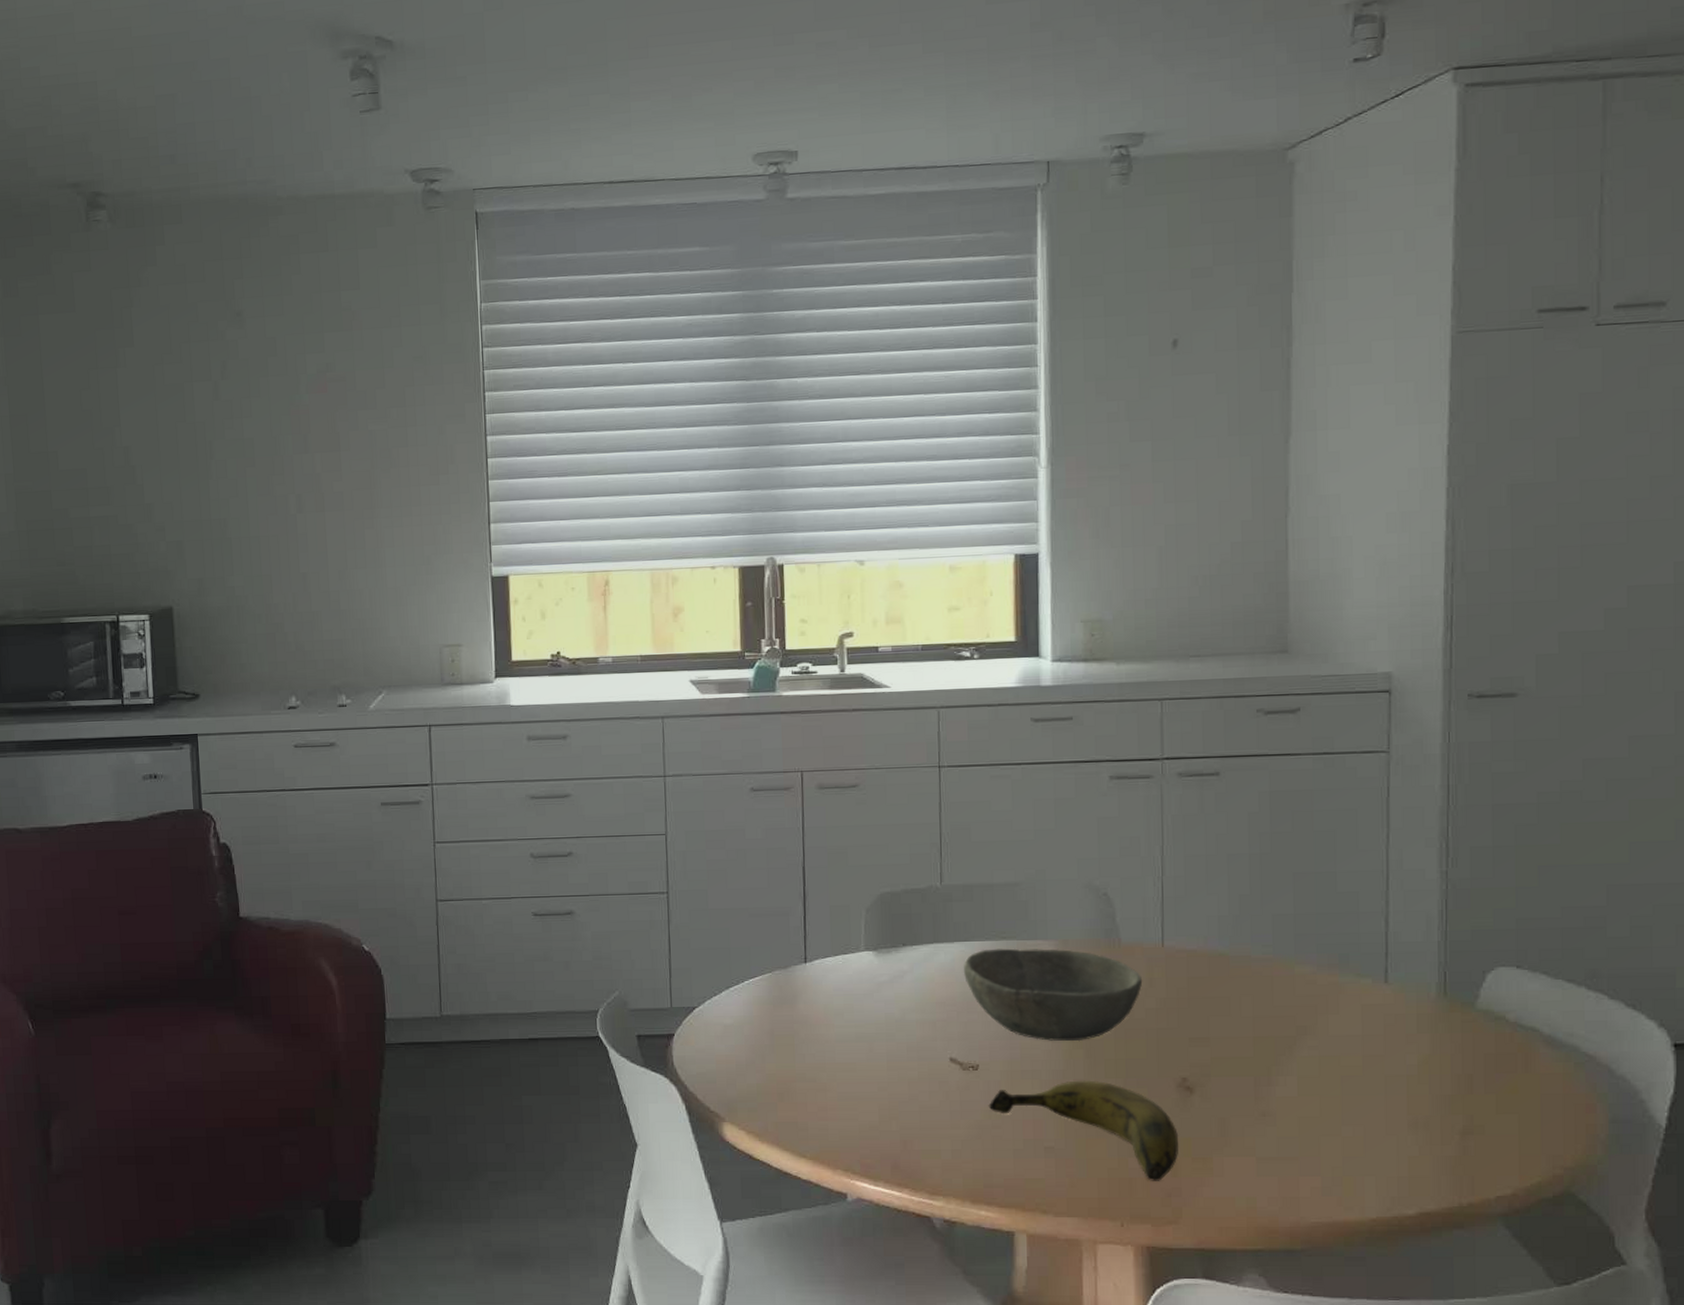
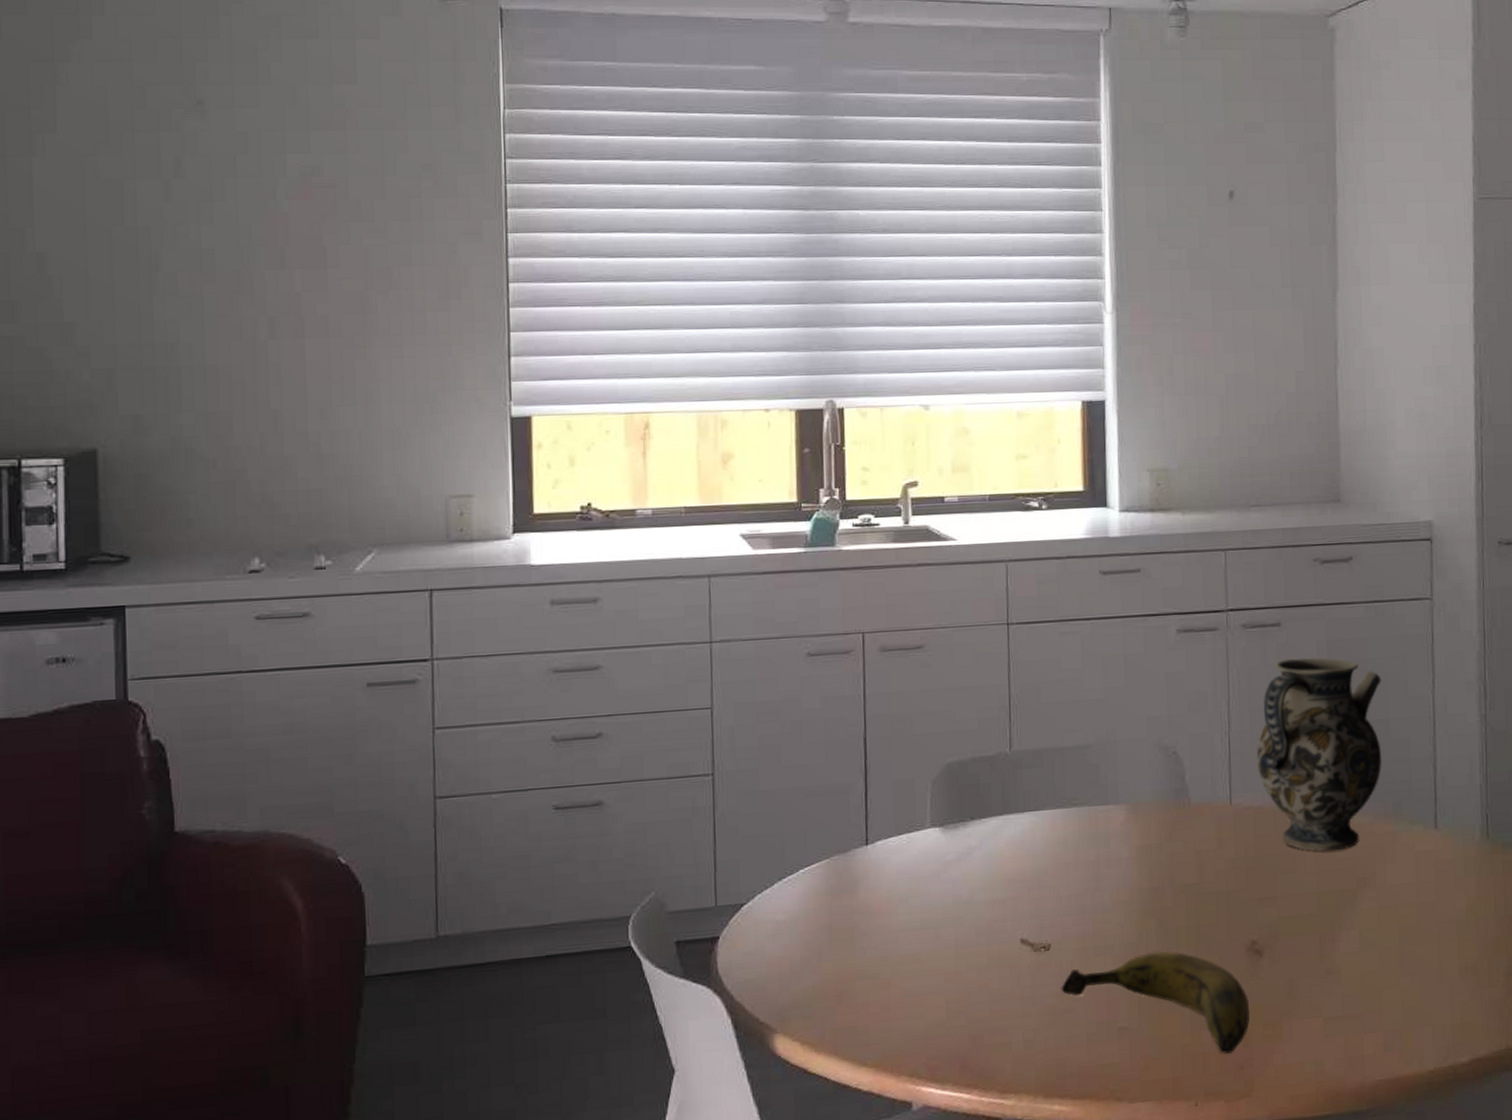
bowl: present [963,948,1143,1042] -> none [1033,813,1213,913]
ewer: none [1190,807,1329,998] -> present [1256,657,1382,852]

